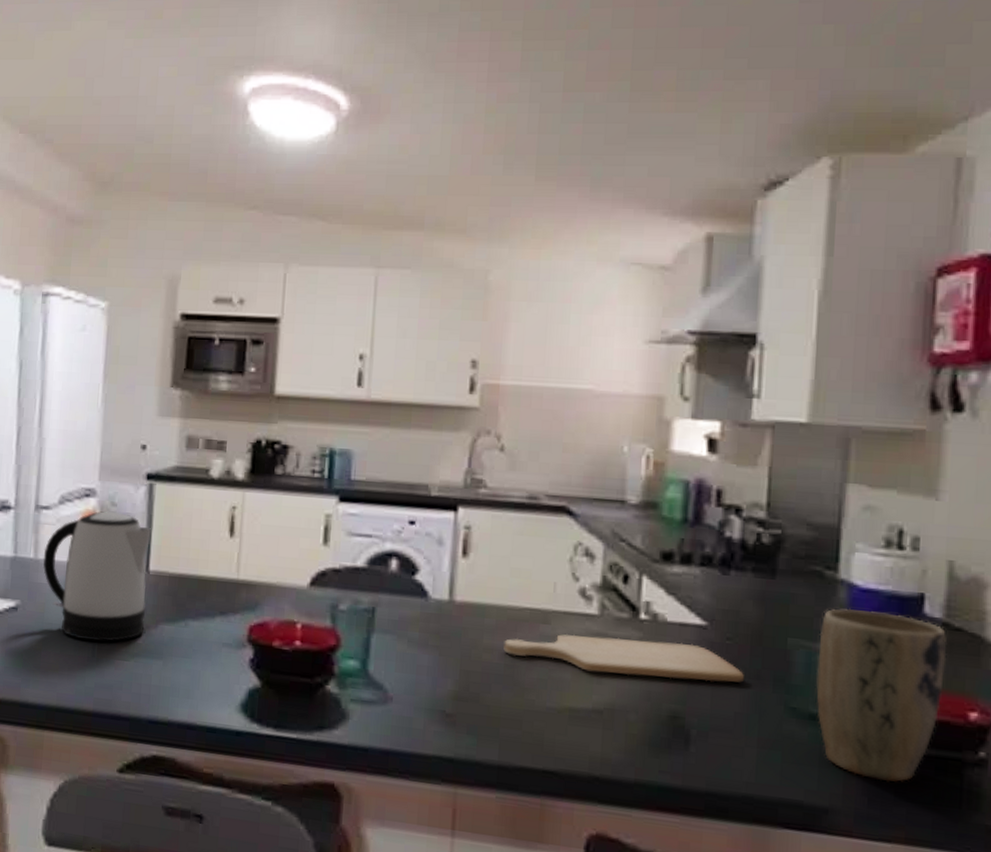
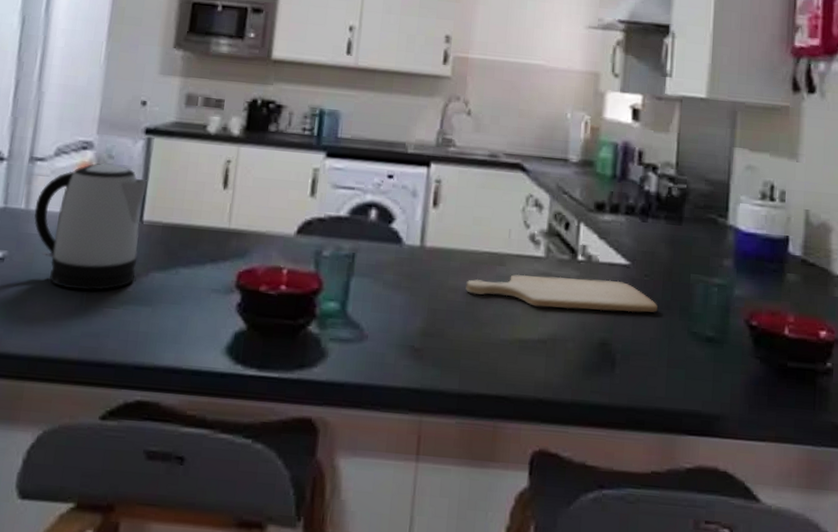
plant pot: present [816,608,948,783] -> none [711,248,805,391]

